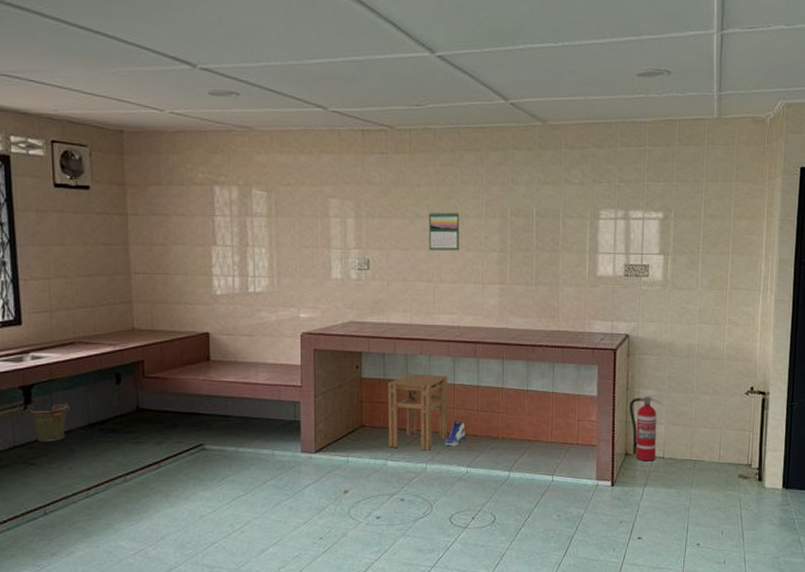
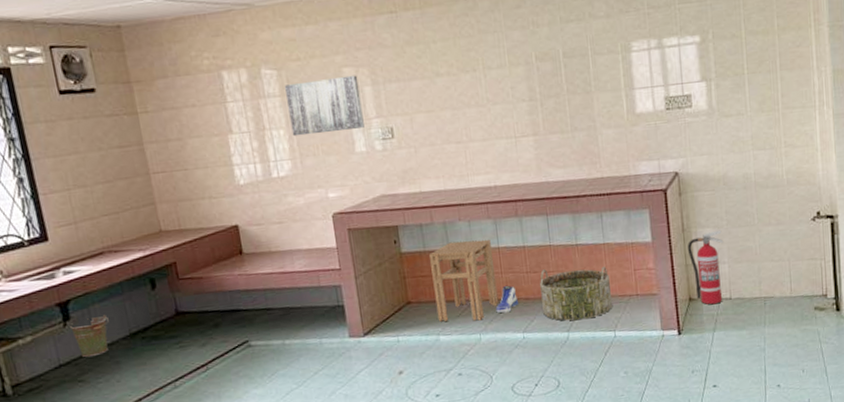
wall art: none [271,206,343,257] -> present [284,75,364,137]
calendar: present [429,211,460,251] -> none [449,65,486,109]
basket: none [488,410,555,462] -> present [540,266,613,321]

